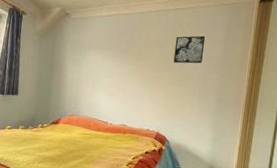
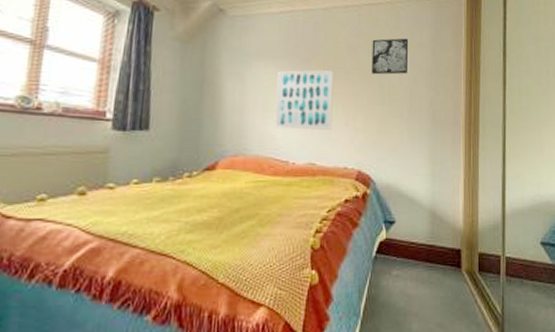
wall art: none [99,58,145,102] -> present [274,69,334,130]

